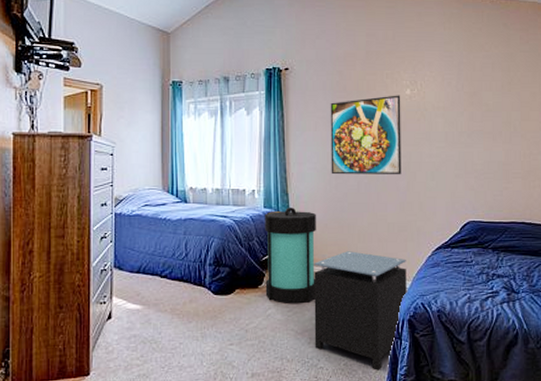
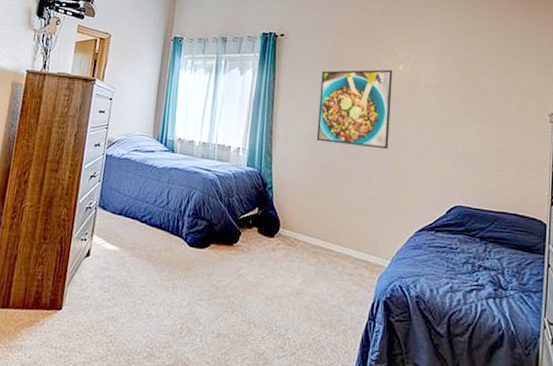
lantern: present [265,207,316,304] -> none [239,169,298,268]
nightstand: present [314,251,407,370] -> none [283,220,386,351]

